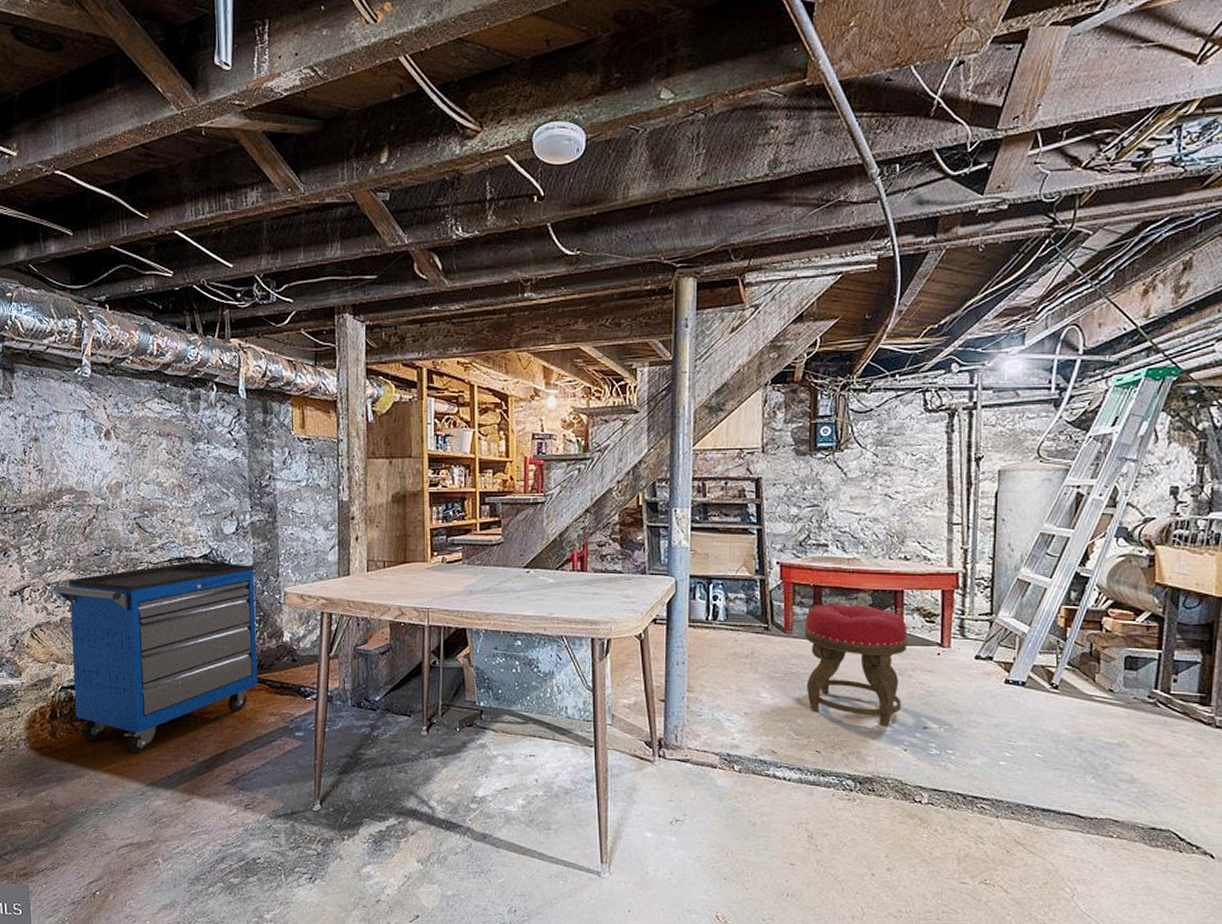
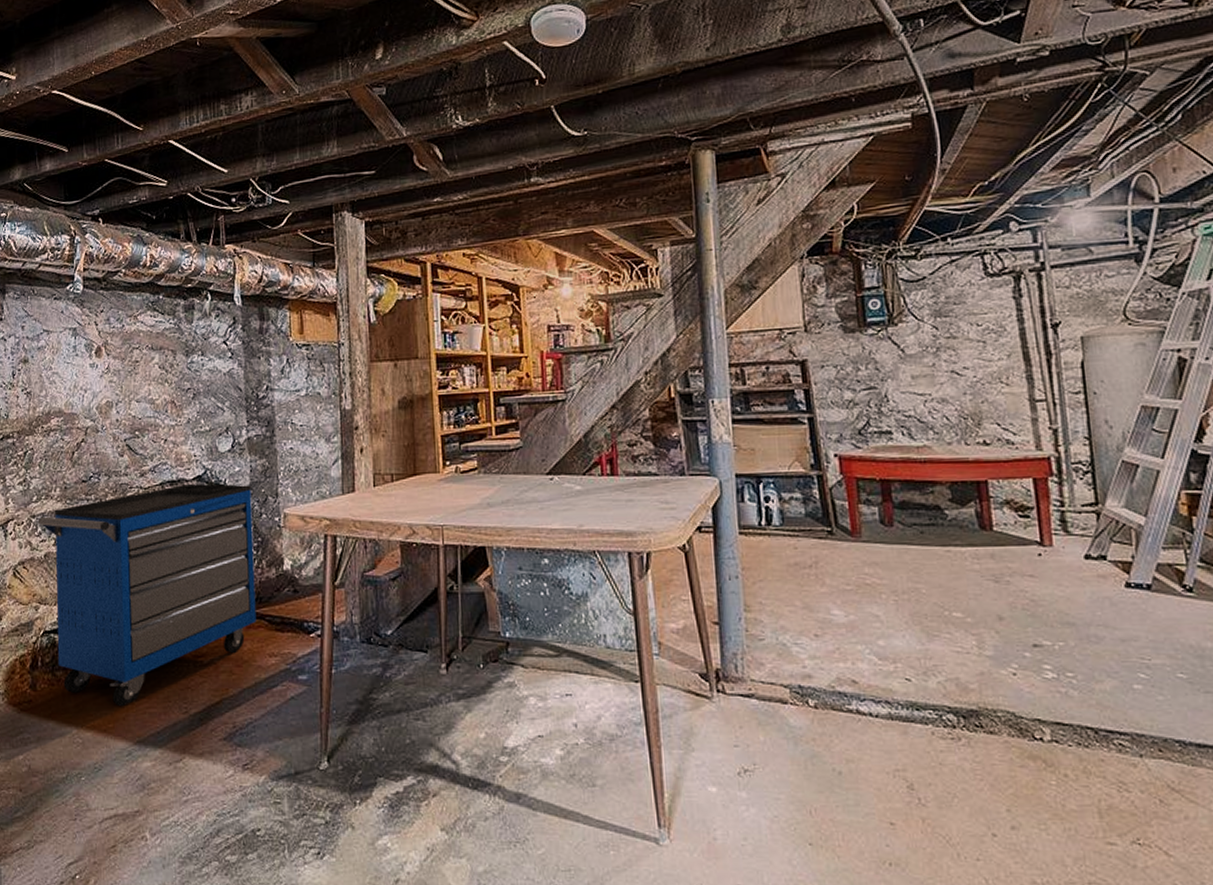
stool: present [804,603,908,726] -> none [874,499,1003,645]

